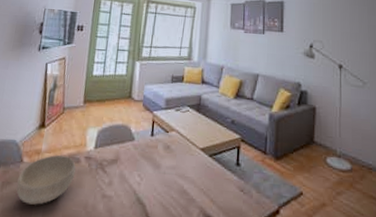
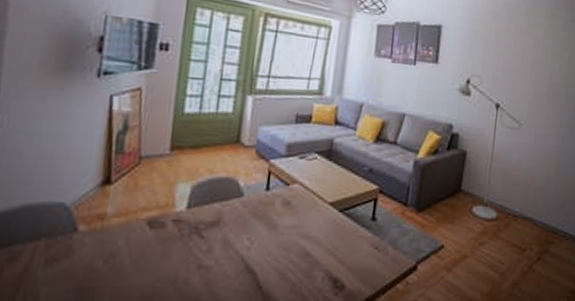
bowl: present [16,155,76,205] -> none [68,220,160,285]

